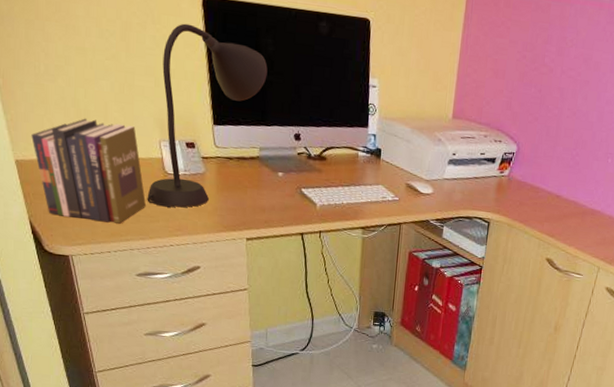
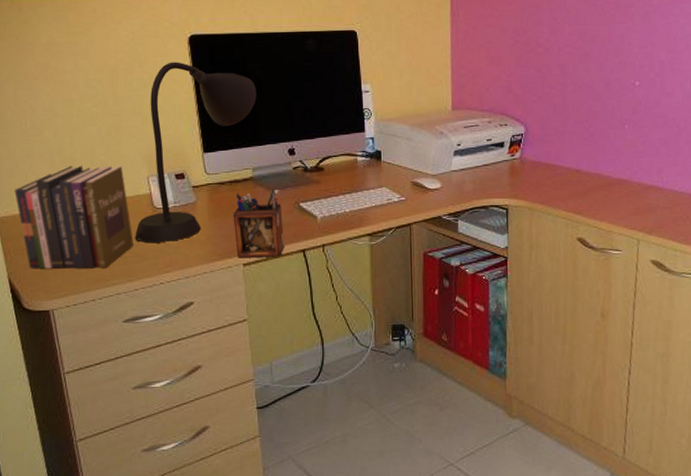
desk organizer: none [239,168,285,237] -> present [233,189,284,258]

